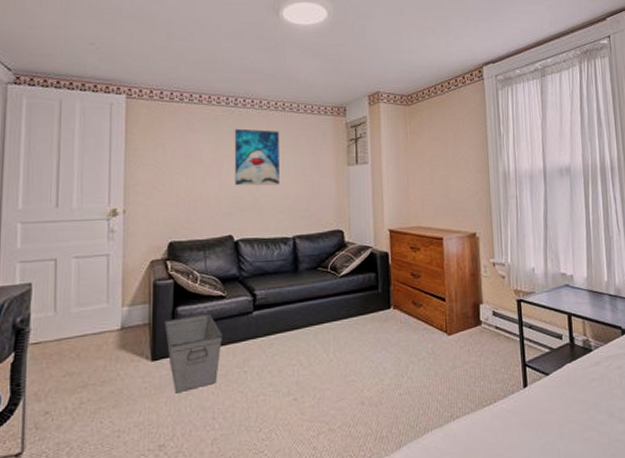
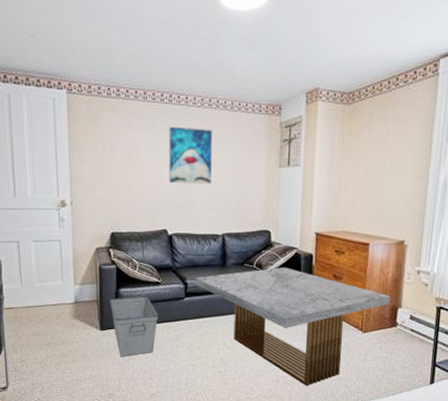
coffee table: none [265,269,471,406] -> present [195,267,390,386]

